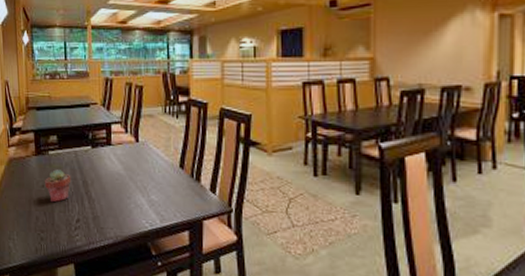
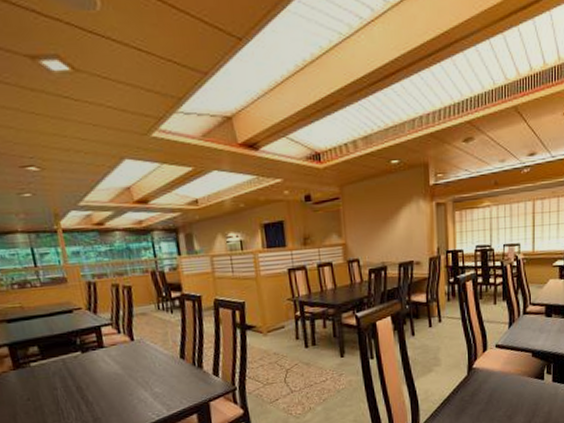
potted succulent: present [44,169,71,203] -> none [29,380,63,414]

